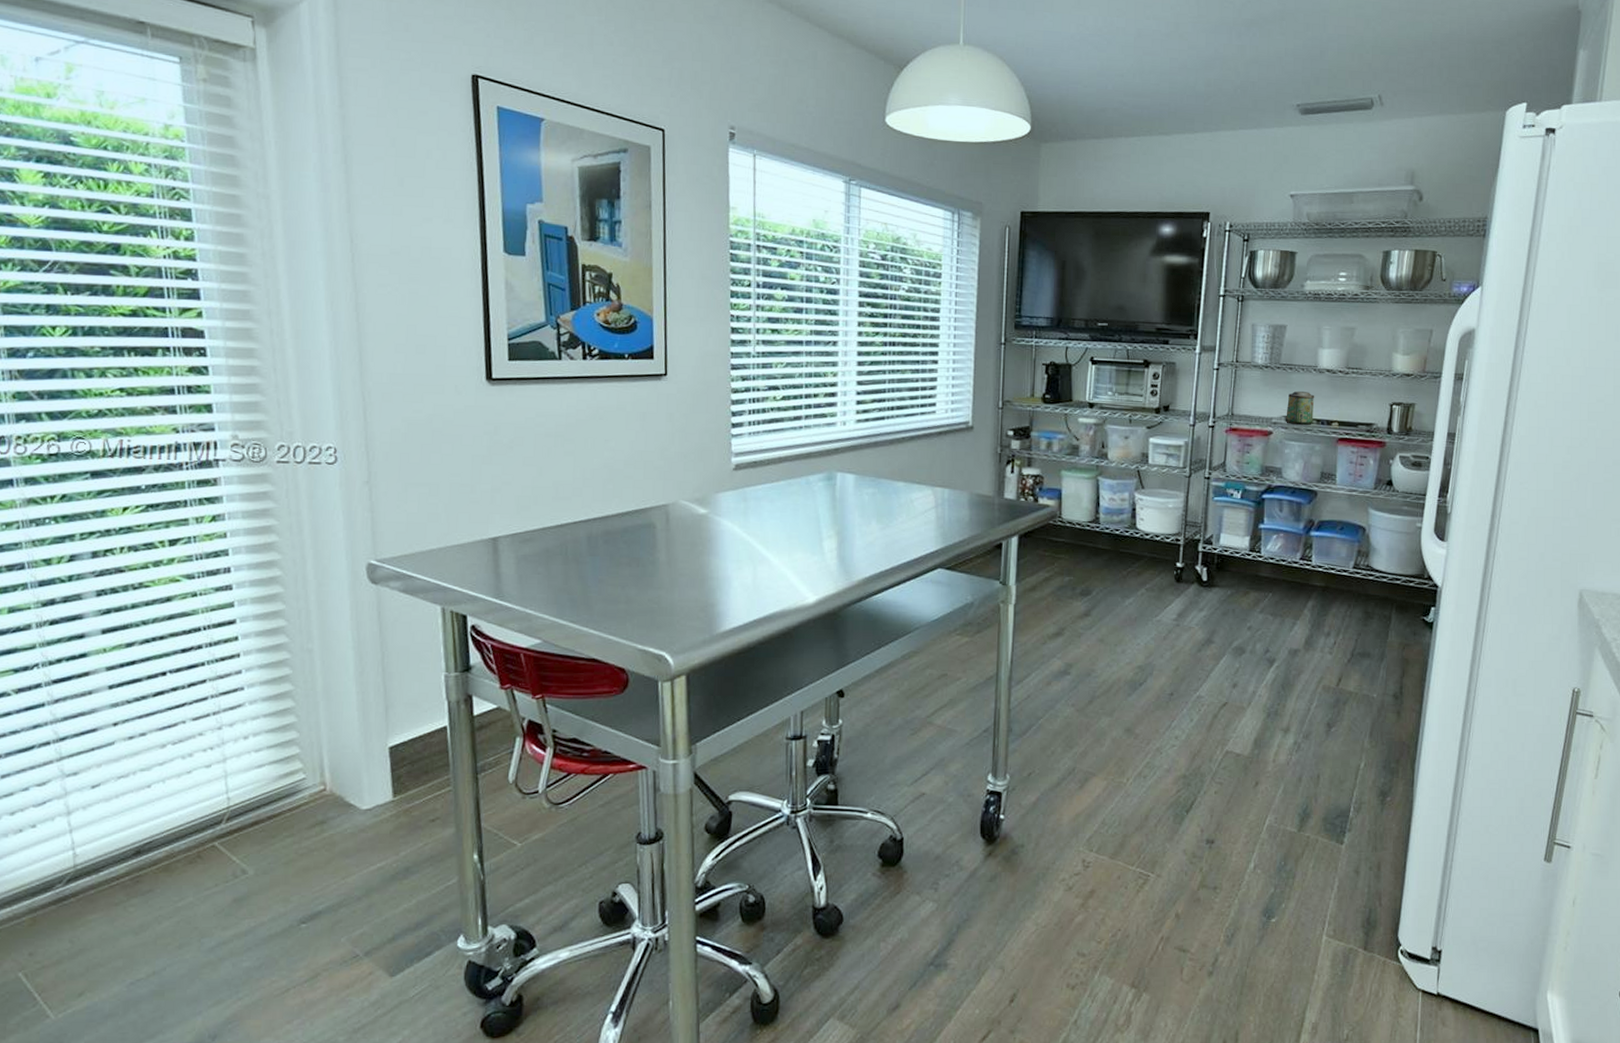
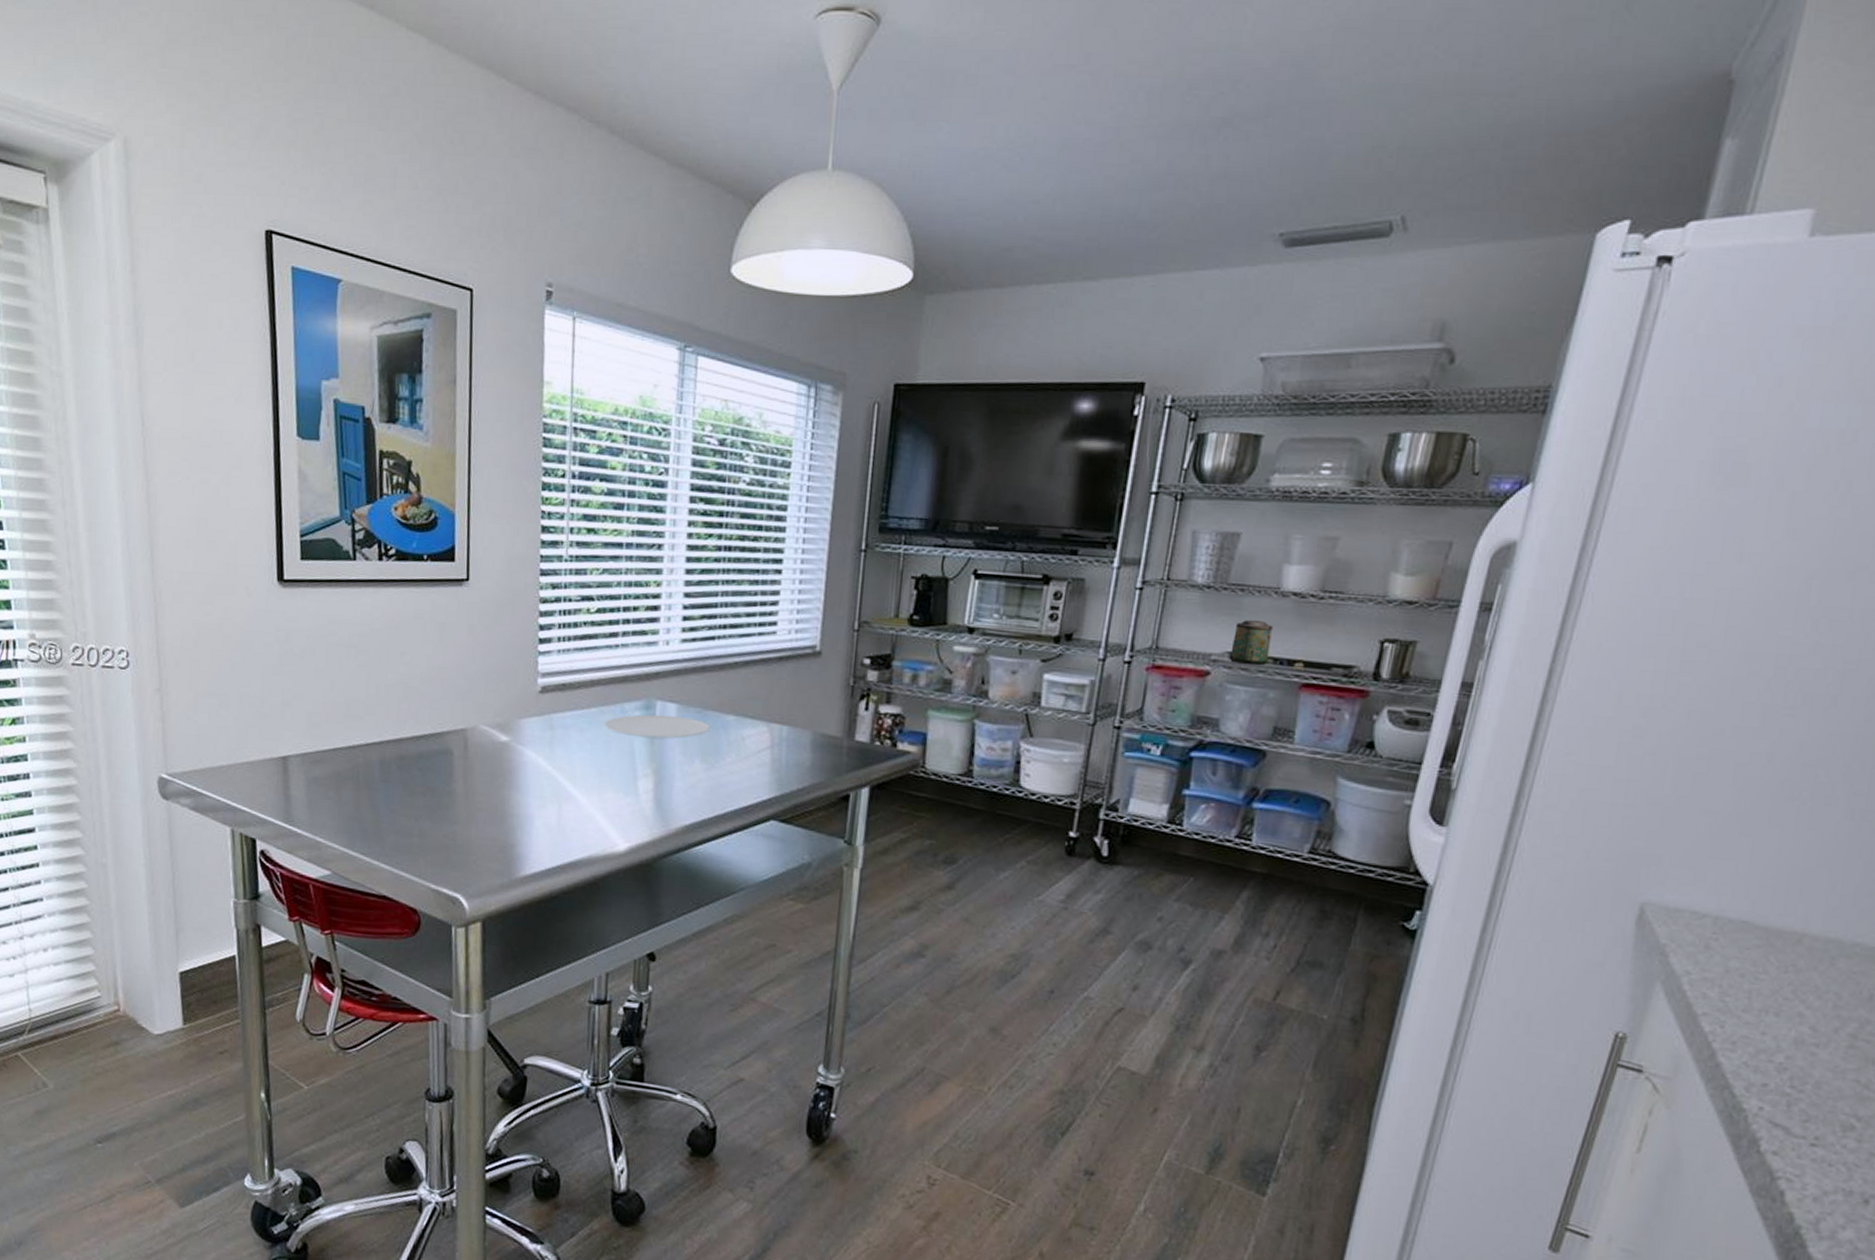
plate: none [792,484,884,506] -> present [604,714,710,740]

